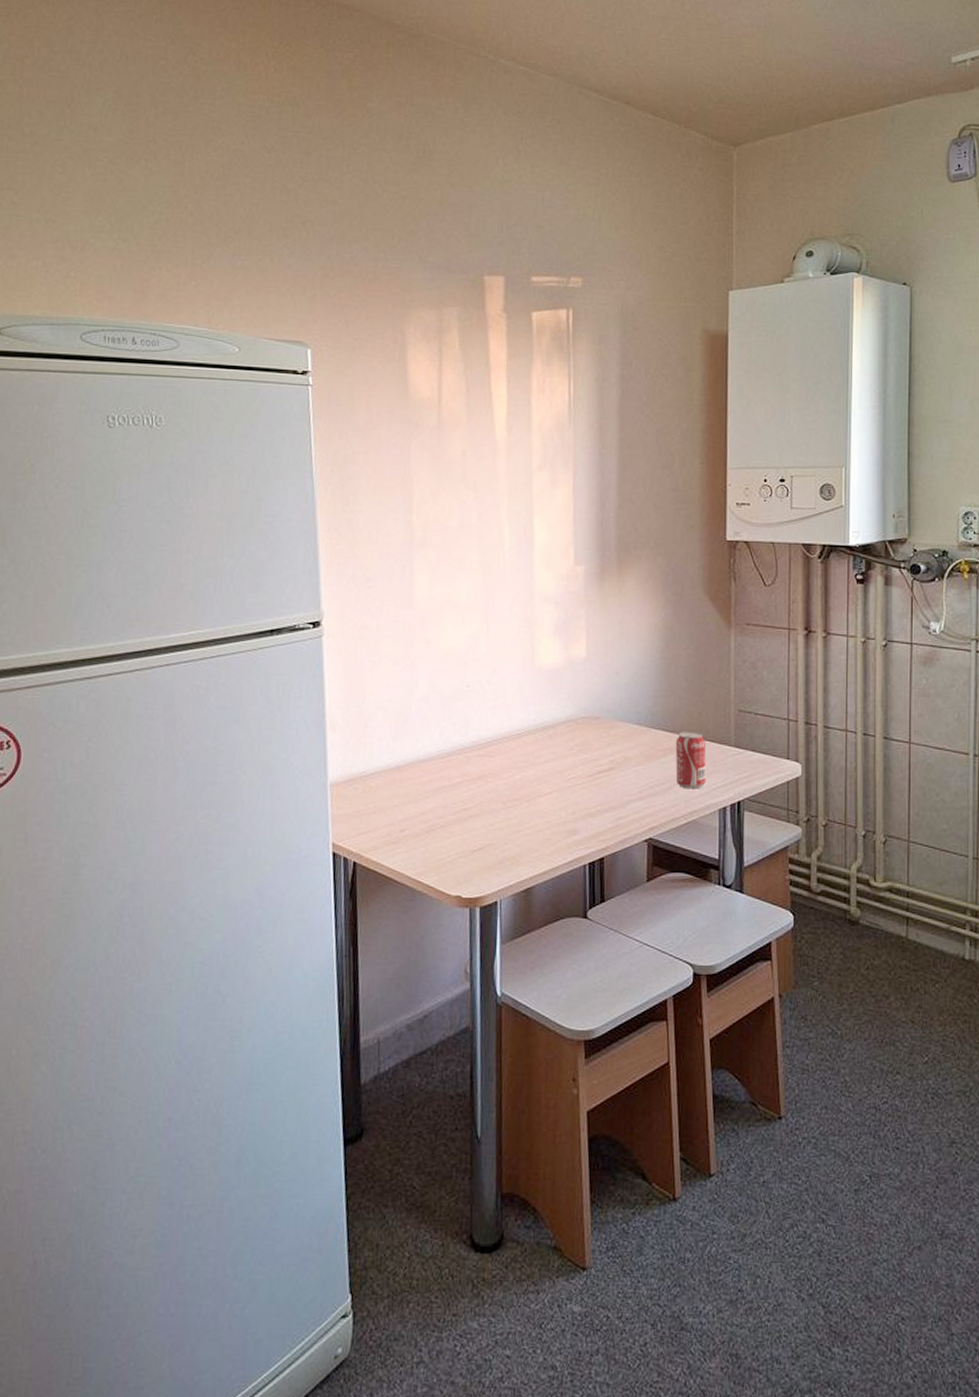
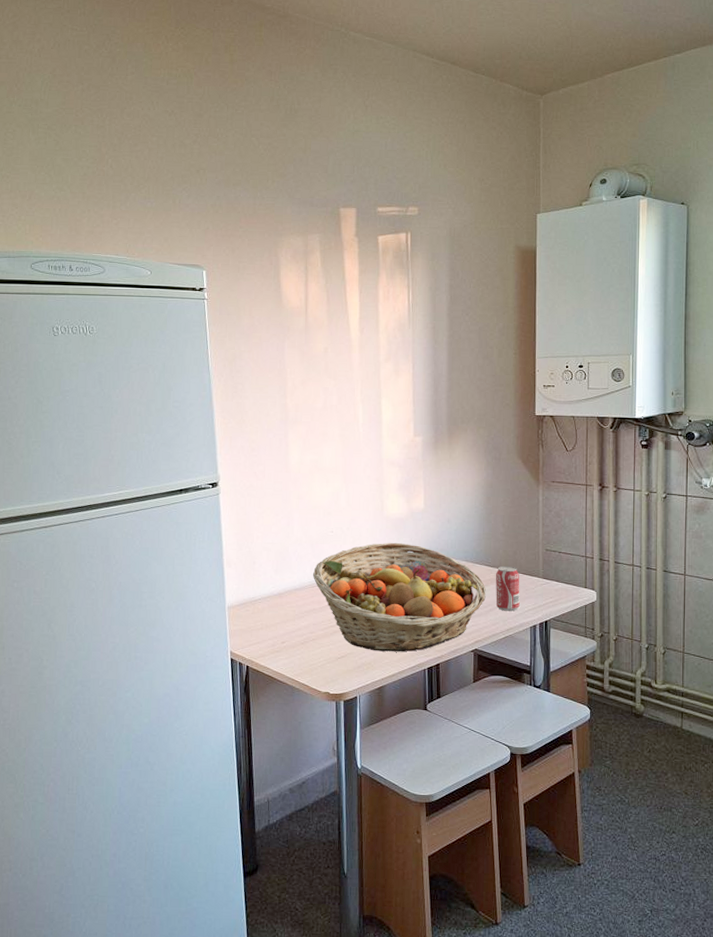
fruit basket: none [441,700,663,843] -> present [312,542,486,652]

